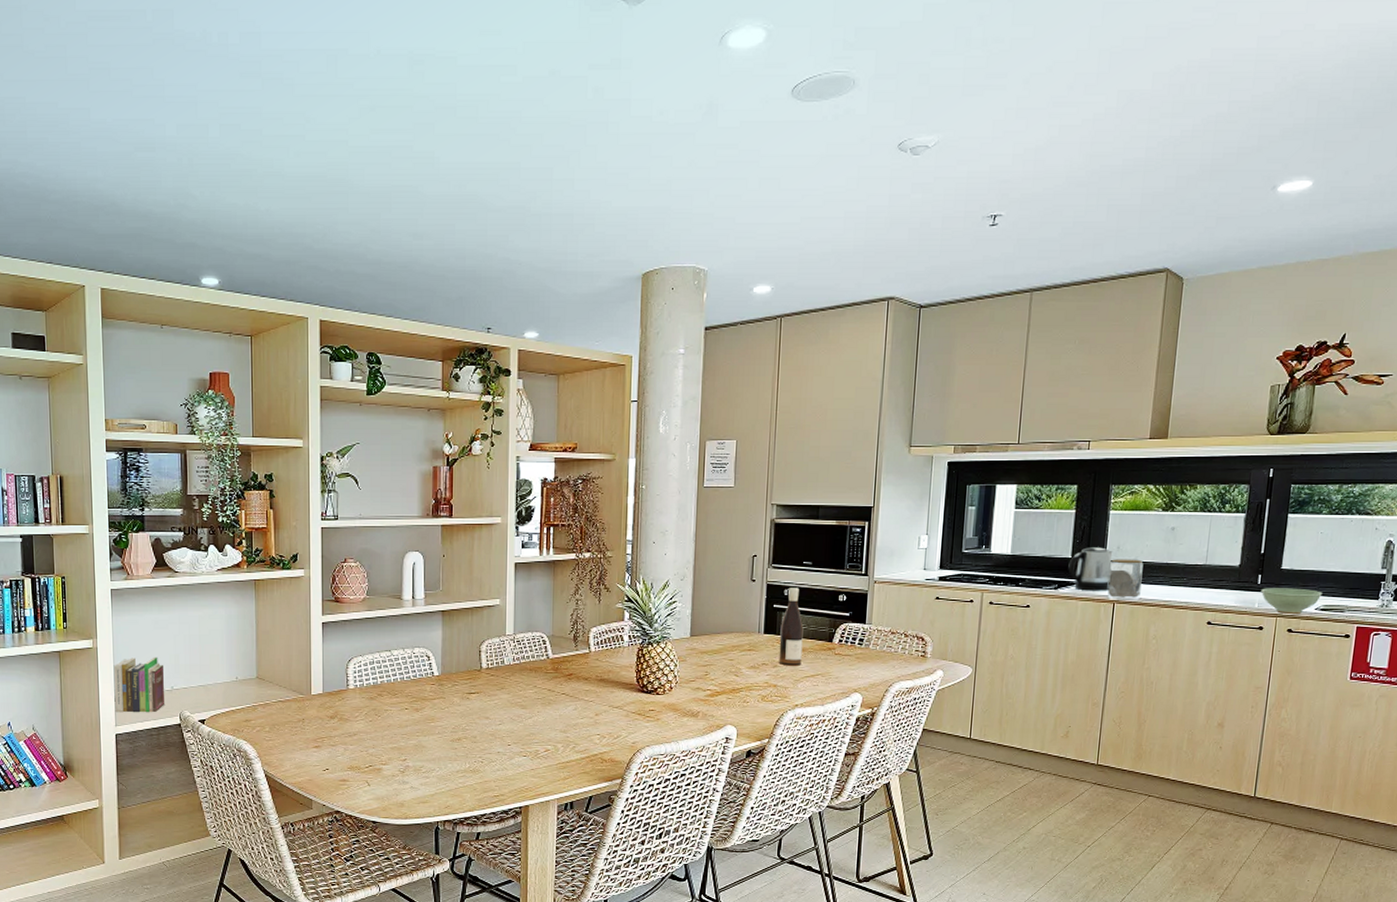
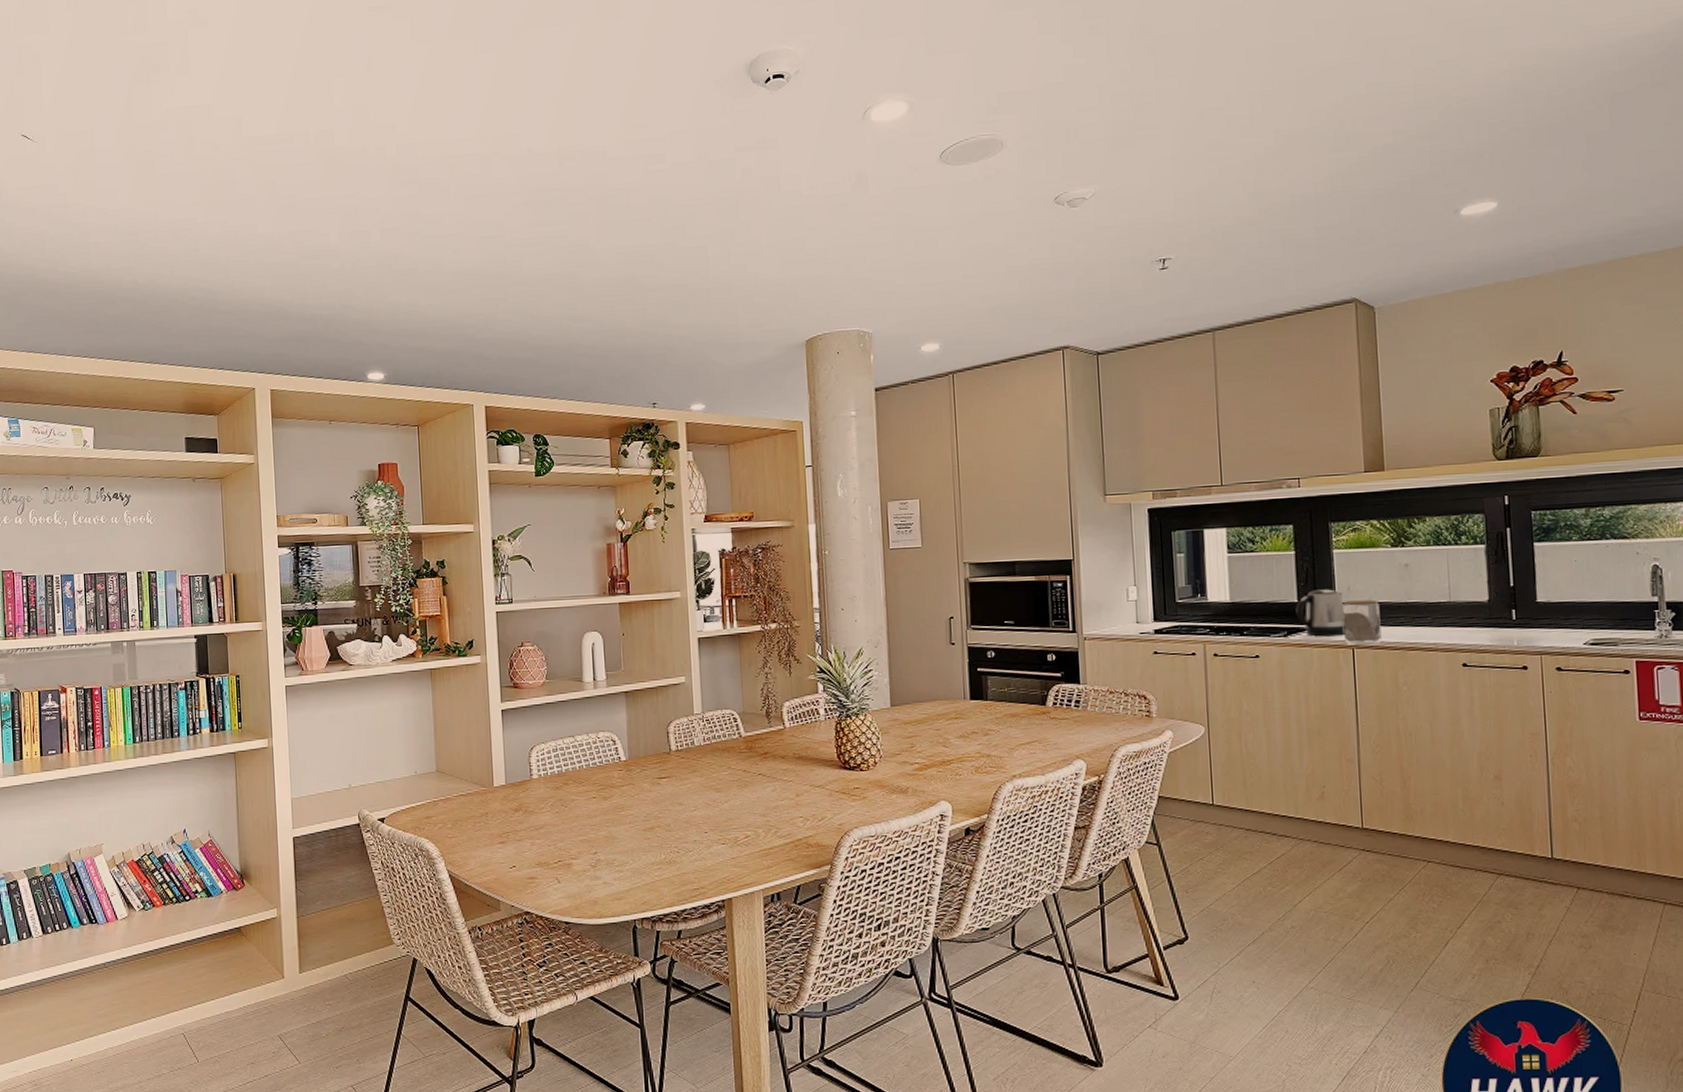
books: present [113,656,164,713] -> none [289,753,342,815]
bottle: present [778,587,804,667] -> none [987,649,1015,735]
bowl: present [1261,588,1323,615] -> none [1517,622,1589,652]

